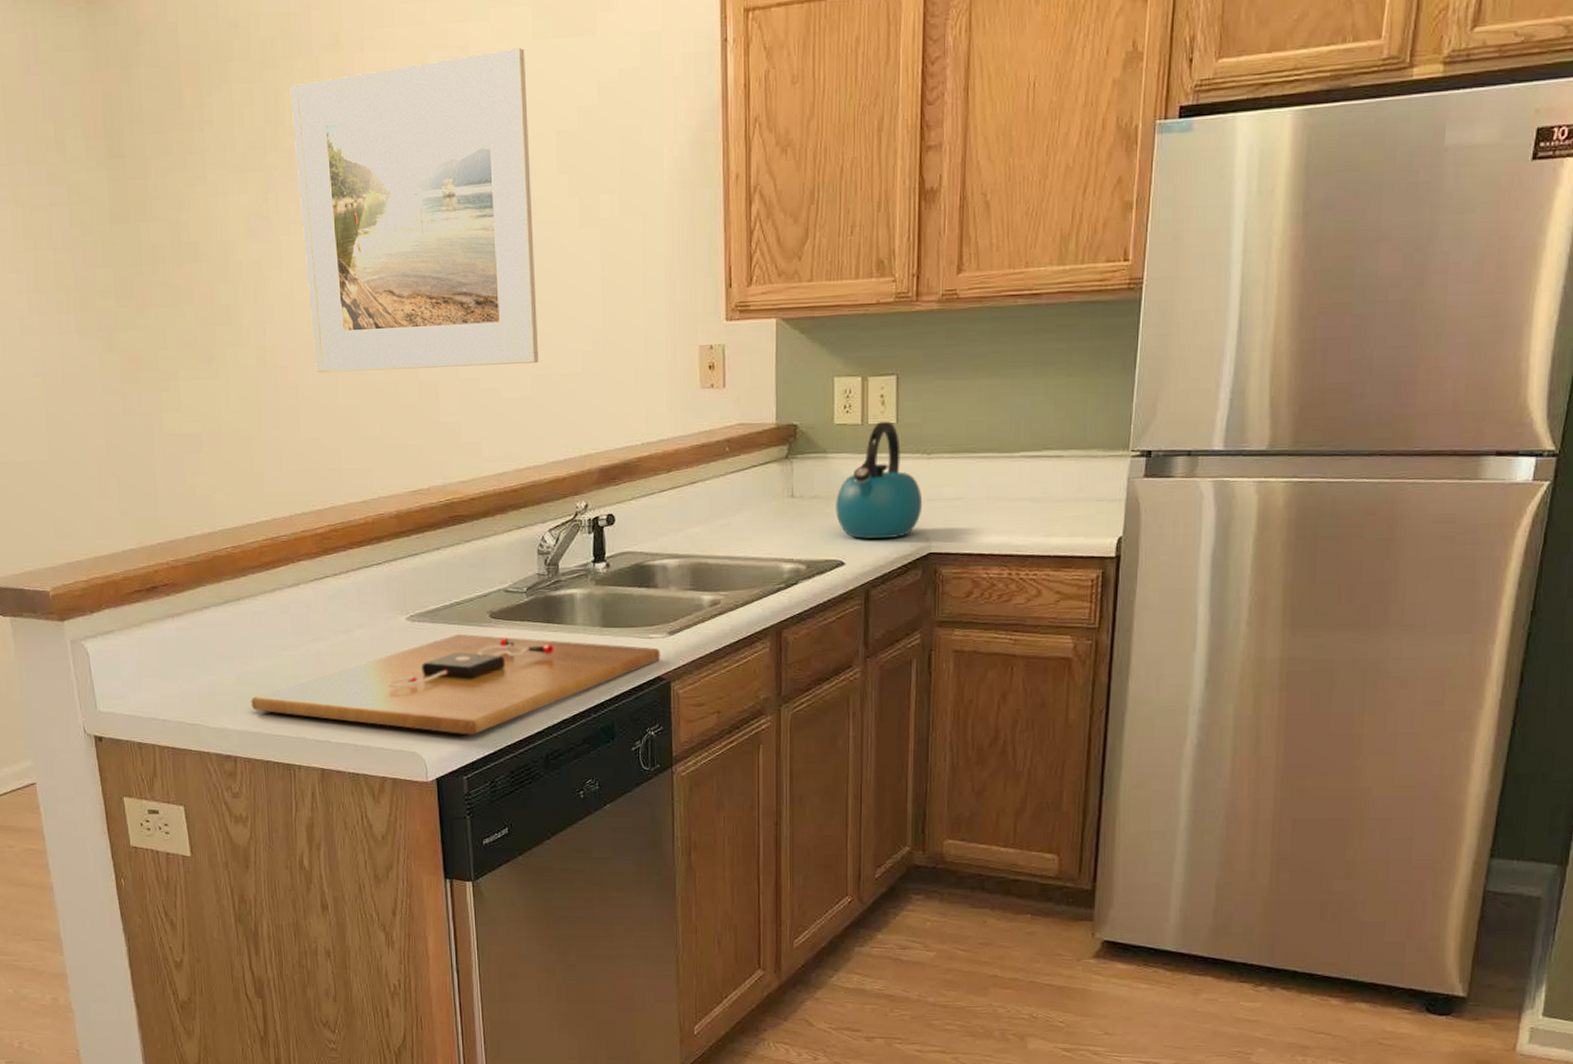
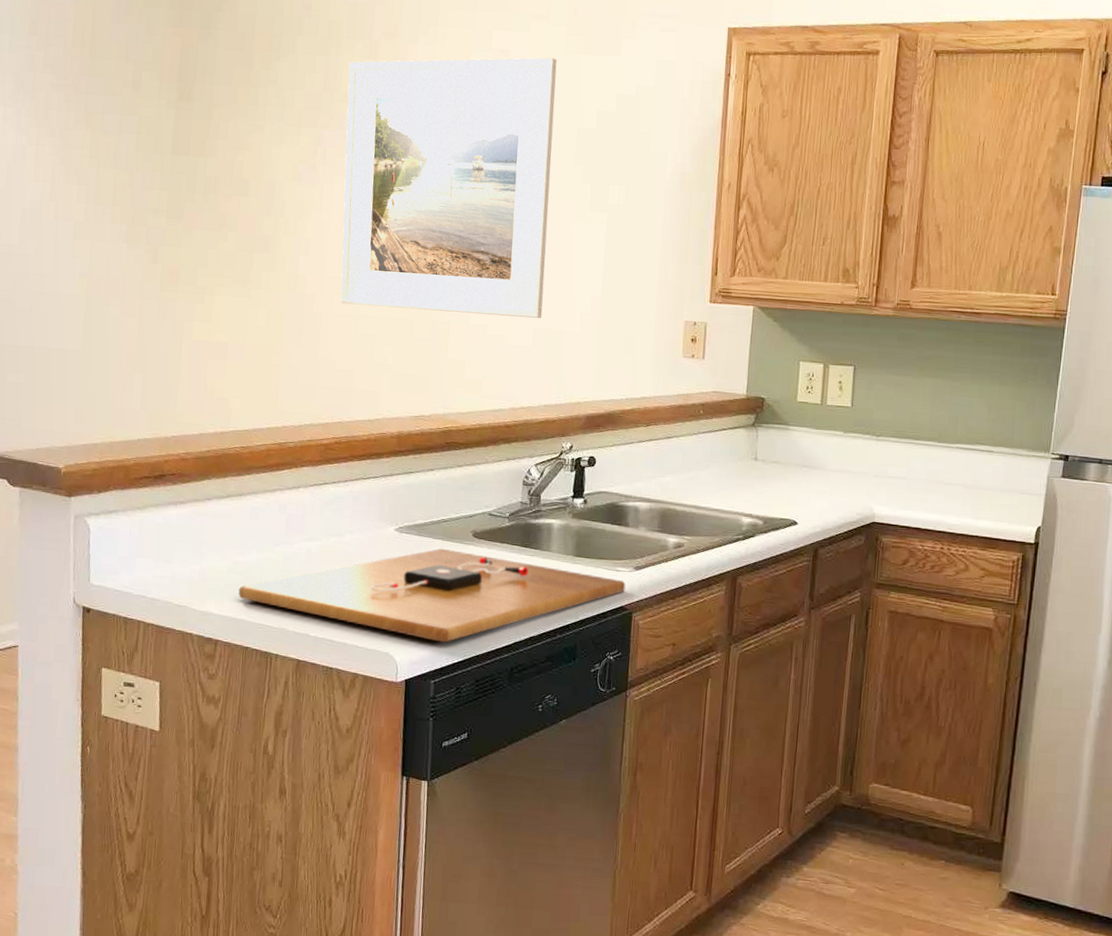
kettle: present [834,421,923,539] -> none [792,404,870,506]

